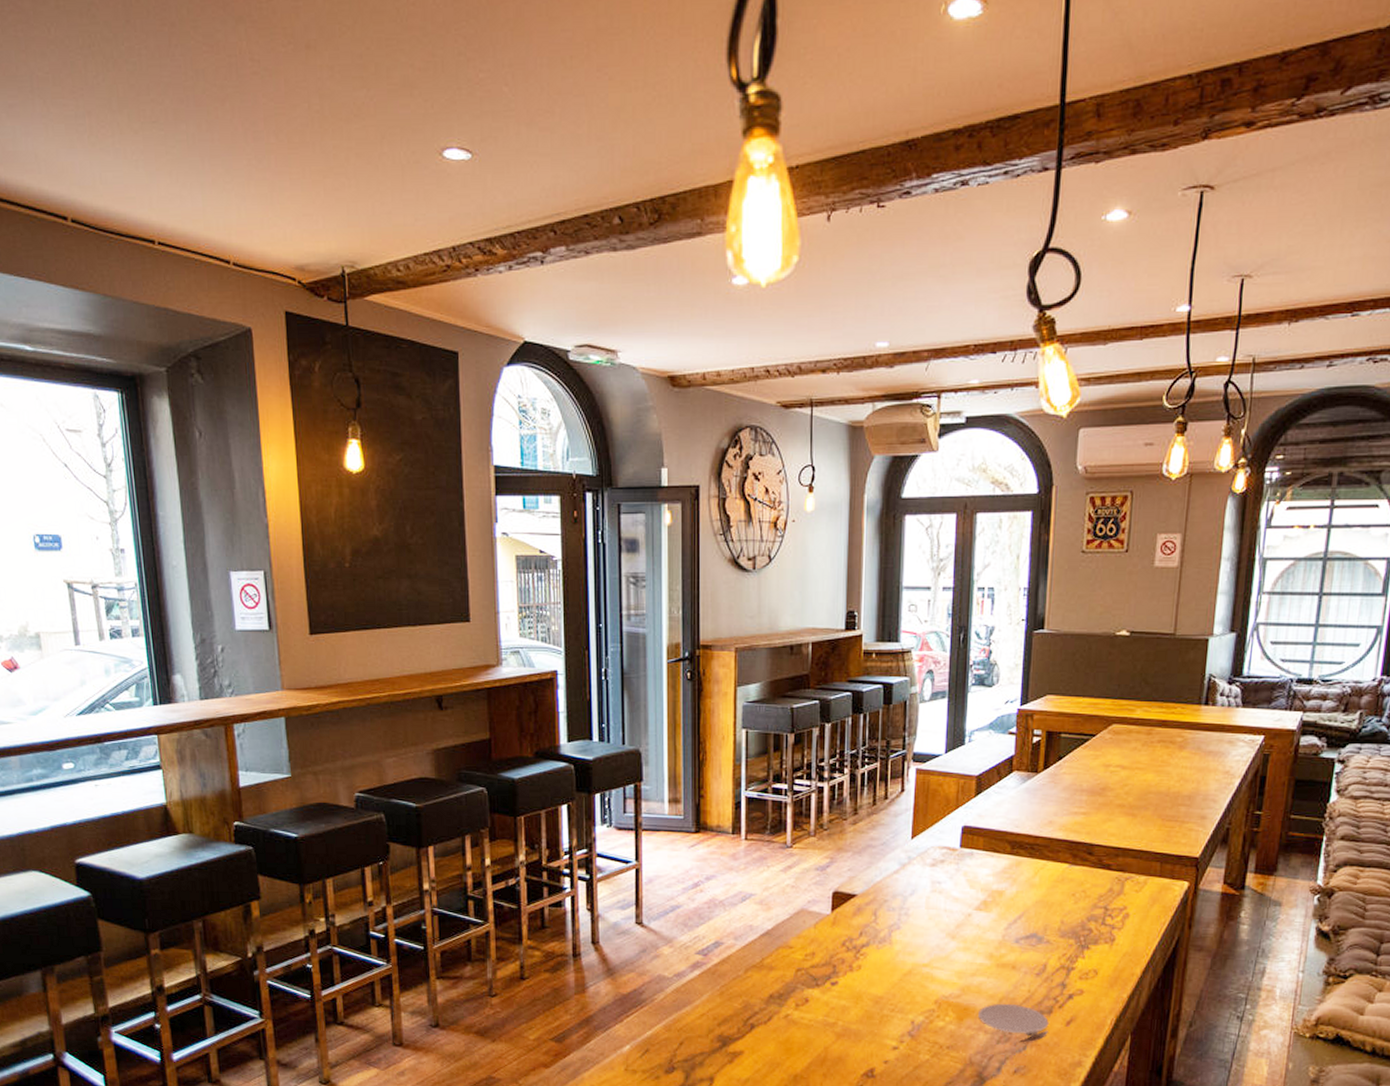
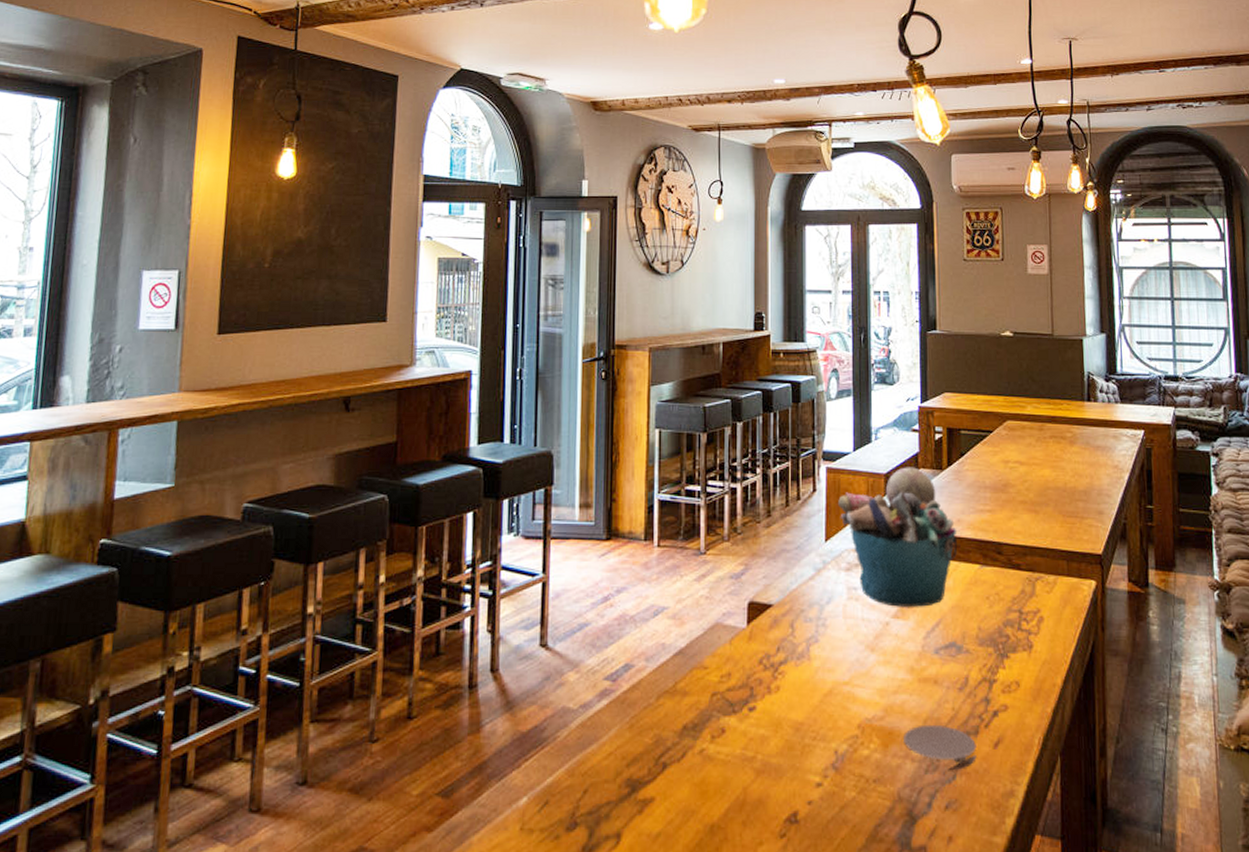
bucket: none [926,769,1048,901] -> present [838,467,958,607]

